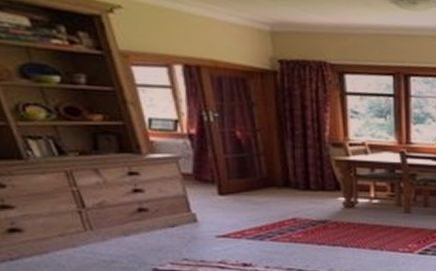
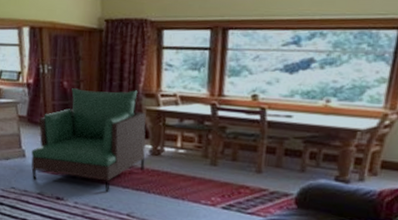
armchair: none [205,139,339,251] -> present [31,88,146,193]

